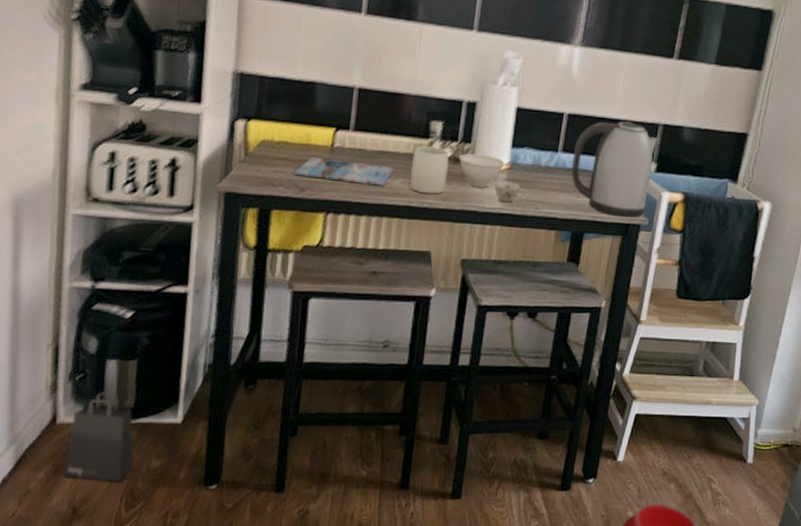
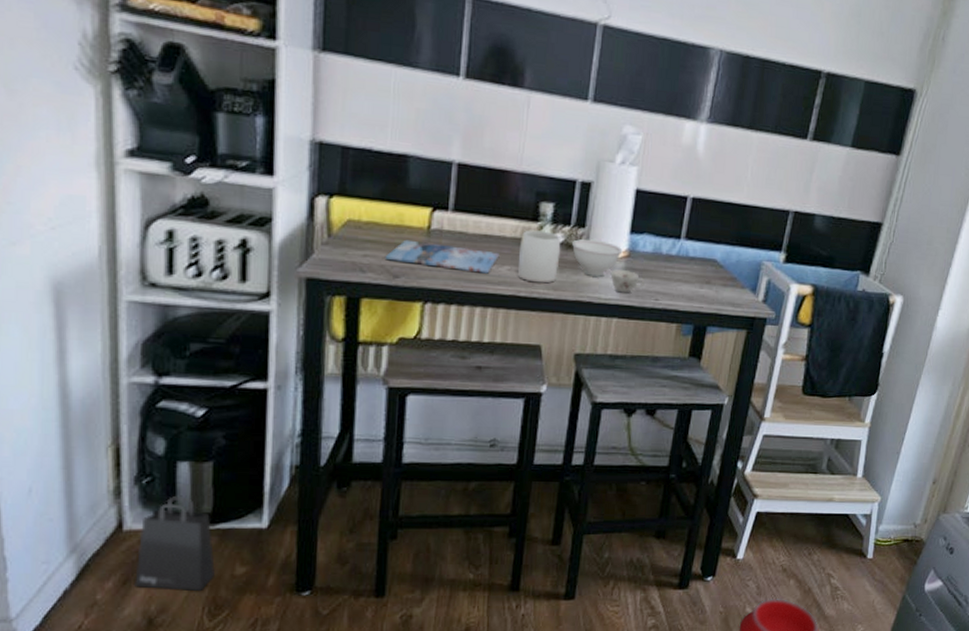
kettle: present [571,121,658,218] -> none [694,207,788,311]

